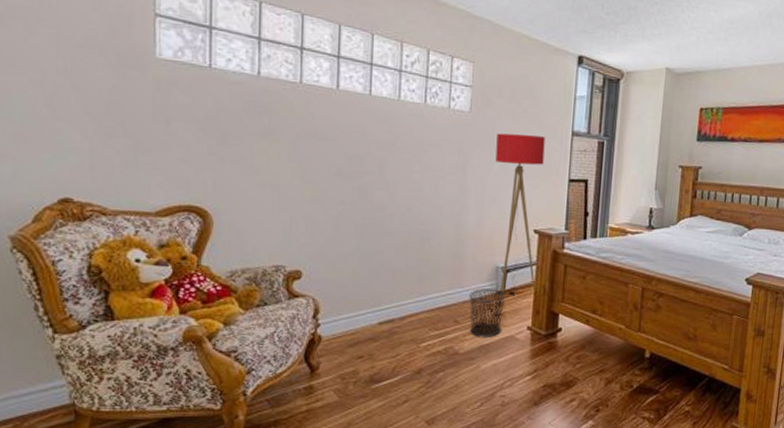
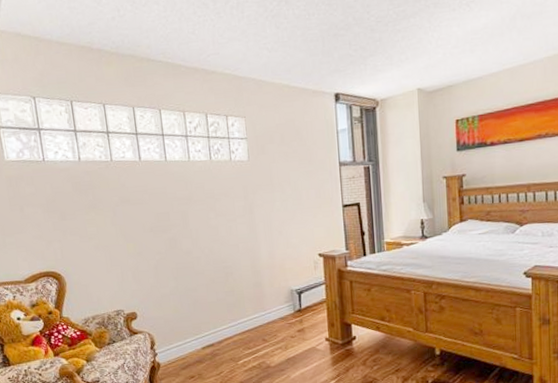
waste bin: present [469,288,506,338] -> none [272,309,303,352]
floor lamp: present [495,133,545,306] -> none [274,171,327,323]

